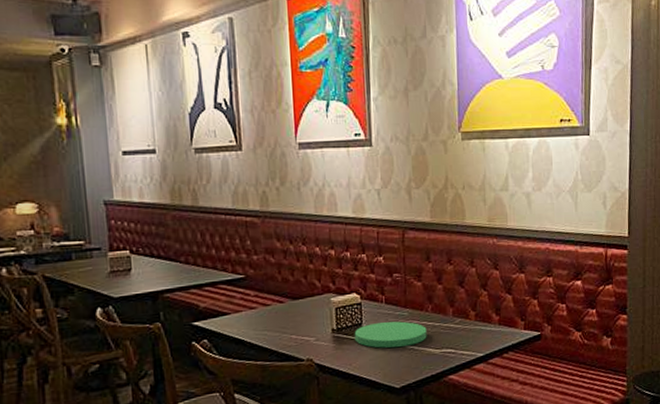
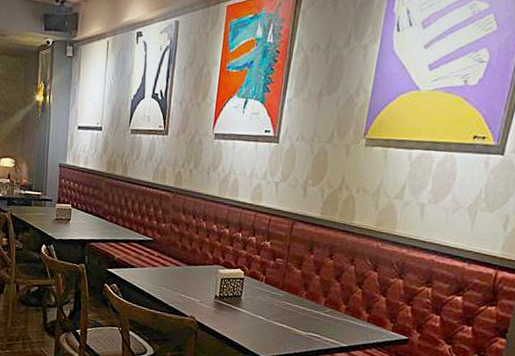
plate: present [354,321,427,348] -> none [232,297,298,324]

